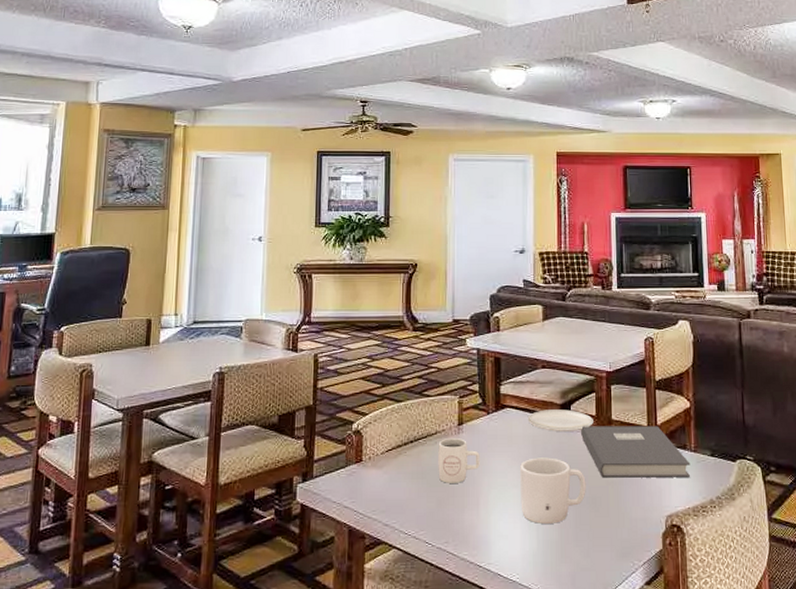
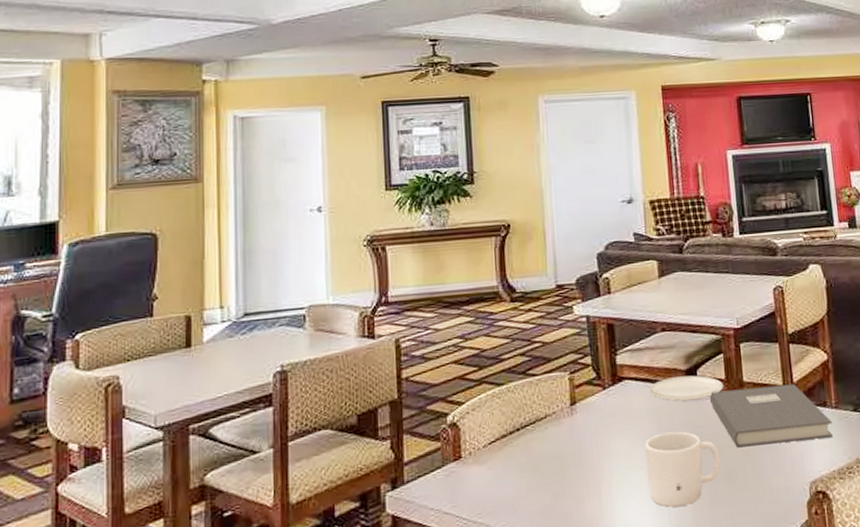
mug: present [438,437,480,483] -> none [549,419,599,473]

